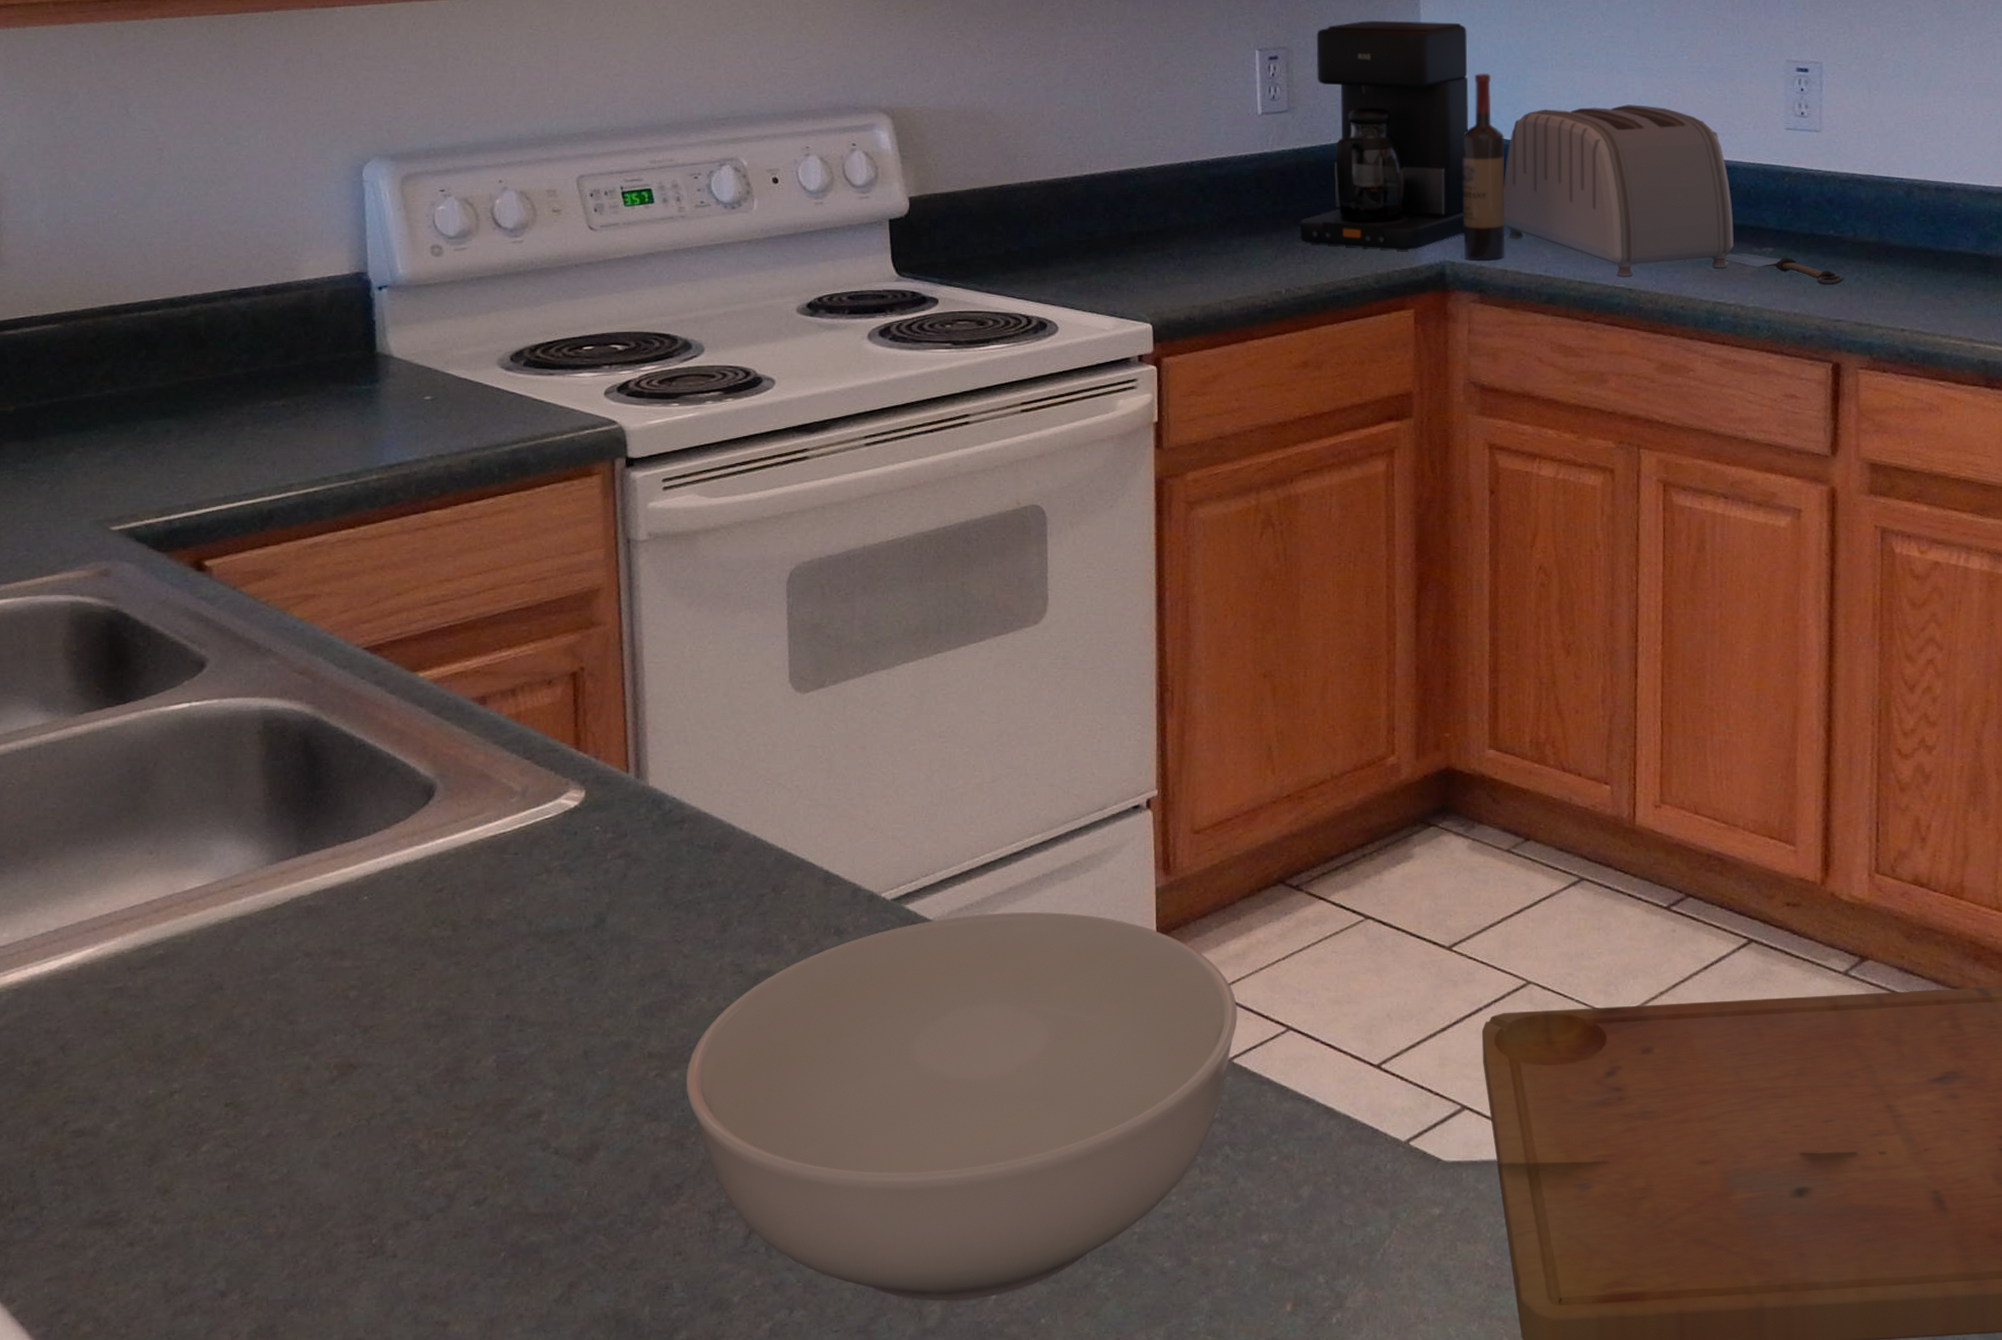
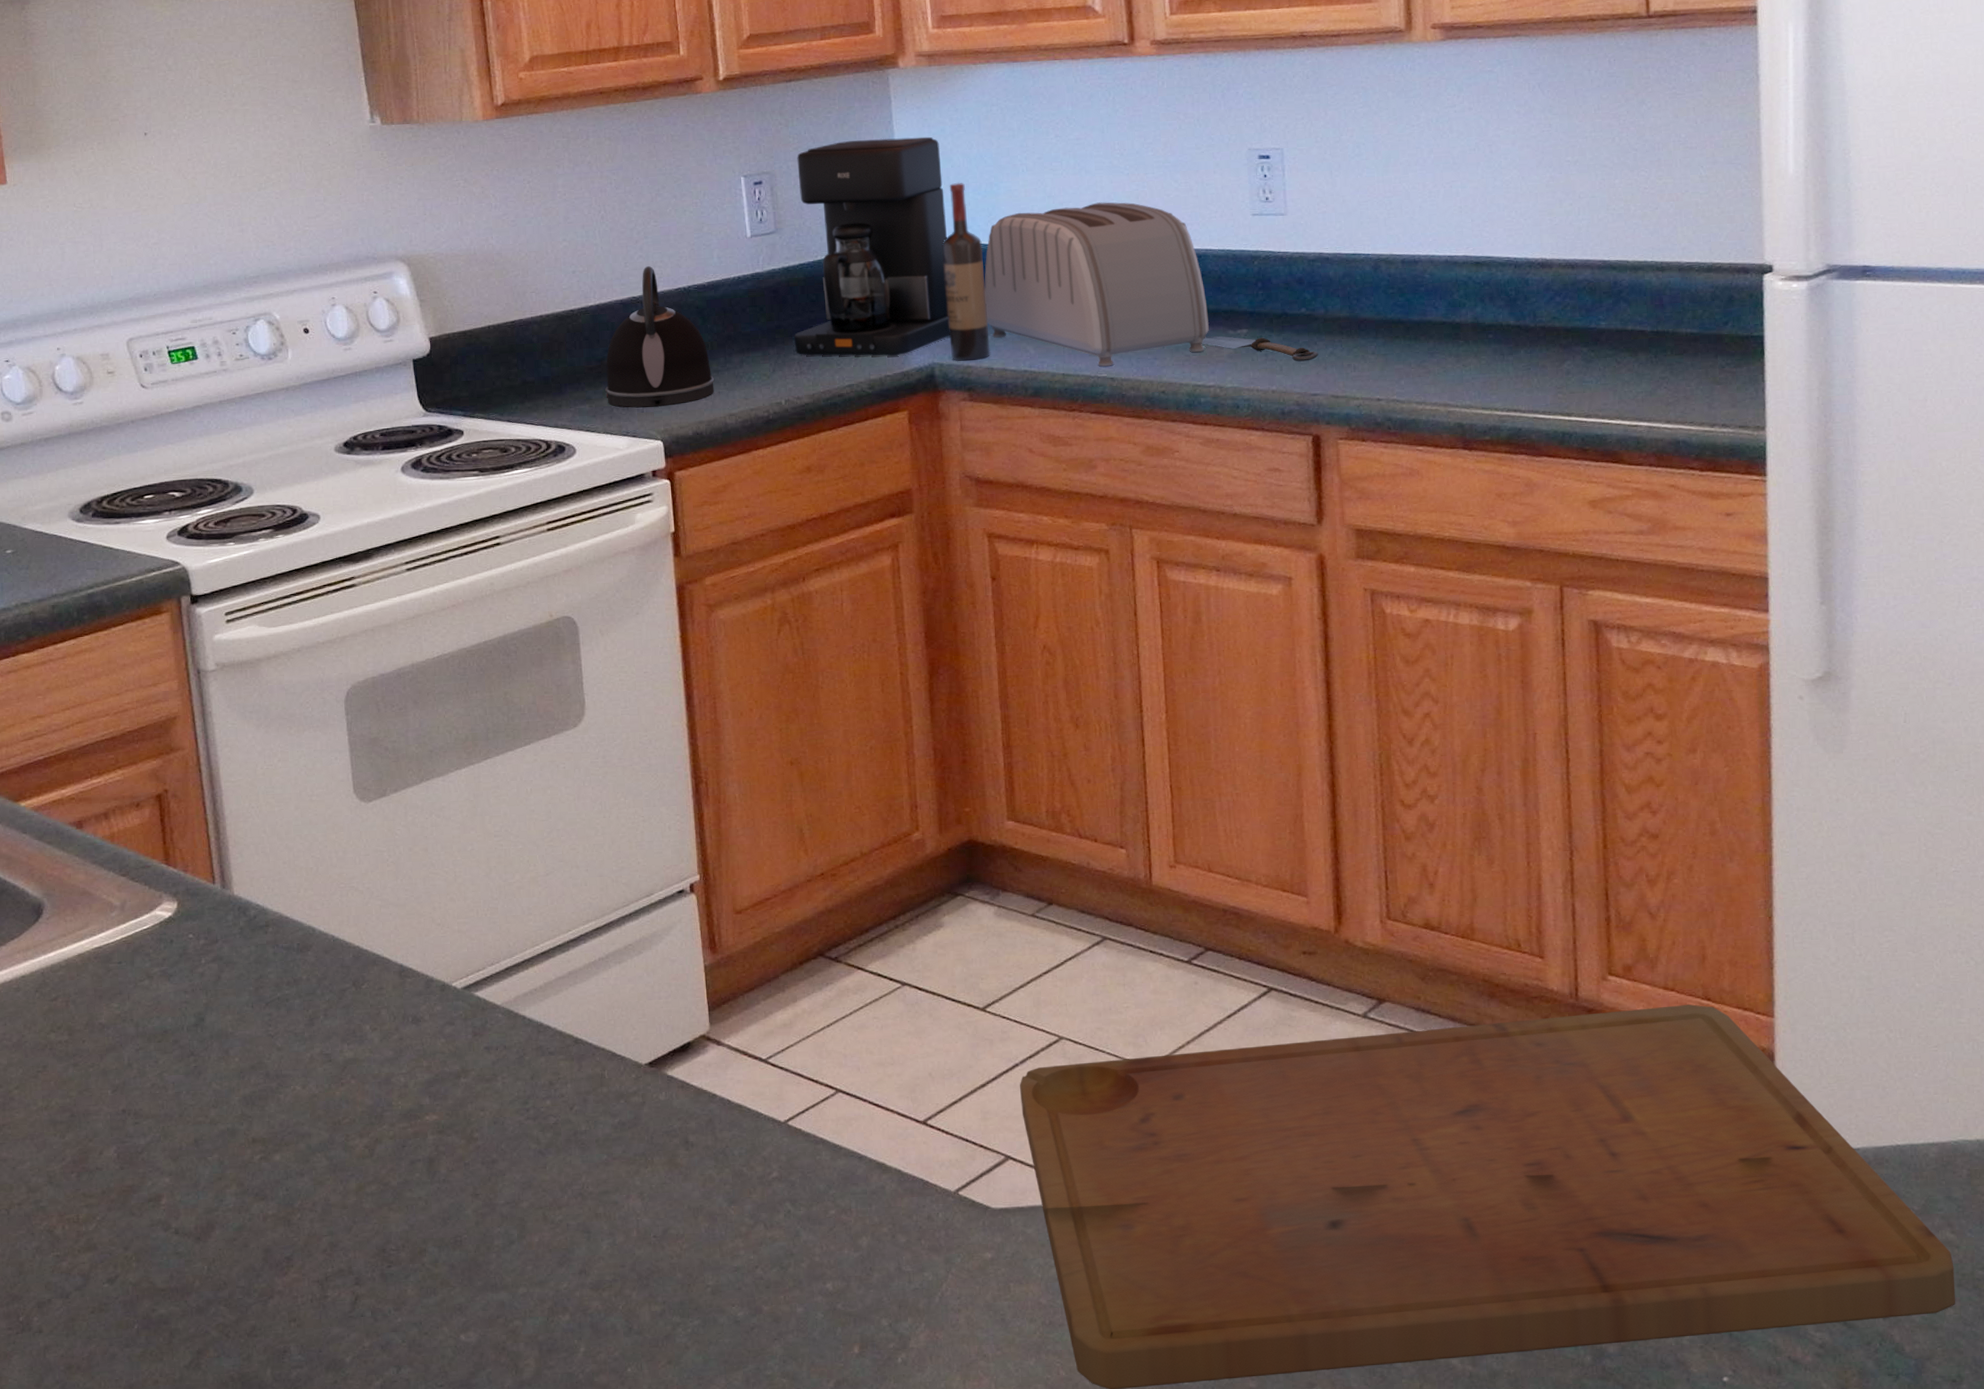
bowl: present [685,912,1238,1301] -> none [287,993,789,1355]
kettle: none [1094,138,1213,287] -> present [604,266,715,408]

